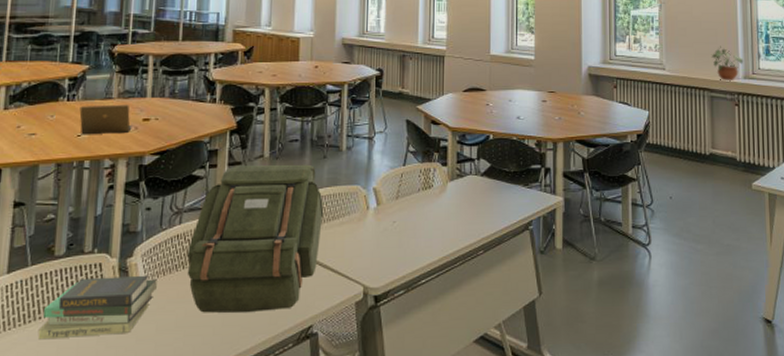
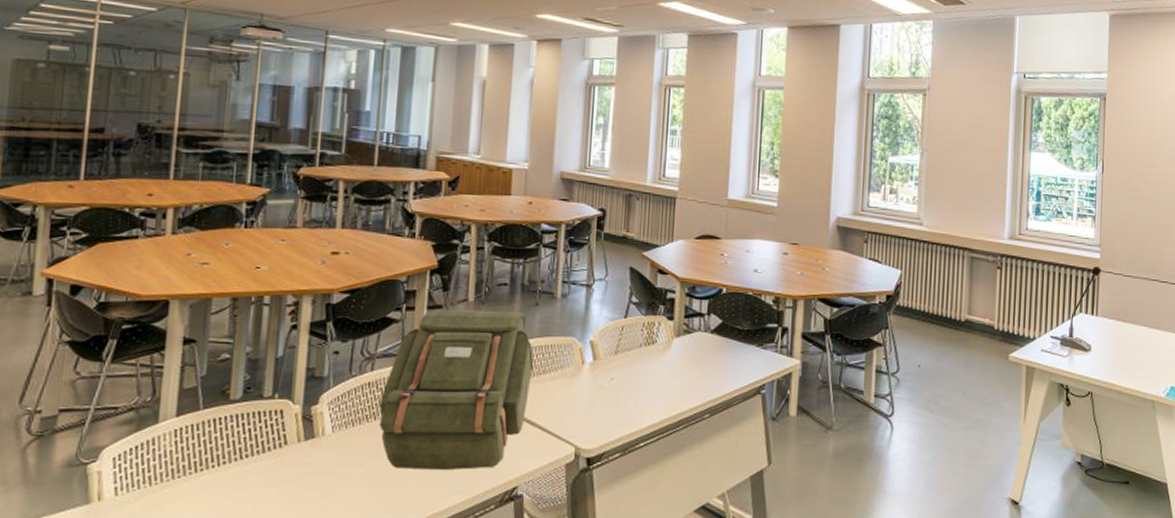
books: present [37,275,157,340] -> none [210,425,345,490]
laptop: present [79,104,132,135] -> none [258,234,319,267]
potted plant: present [711,46,744,80] -> none [974,201,1011,241]

